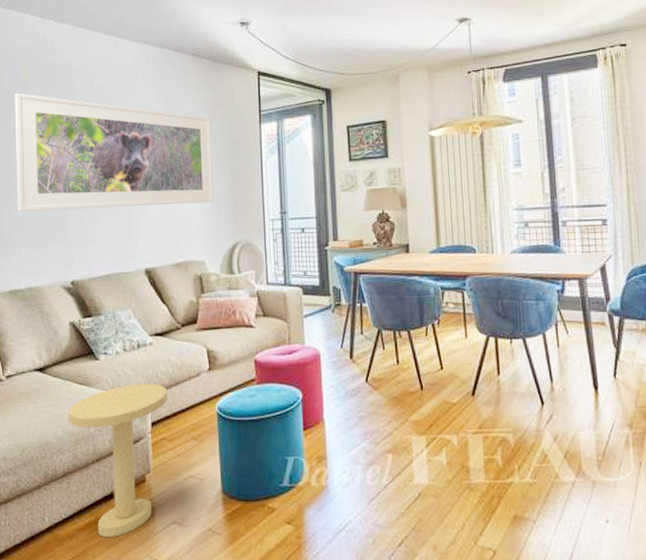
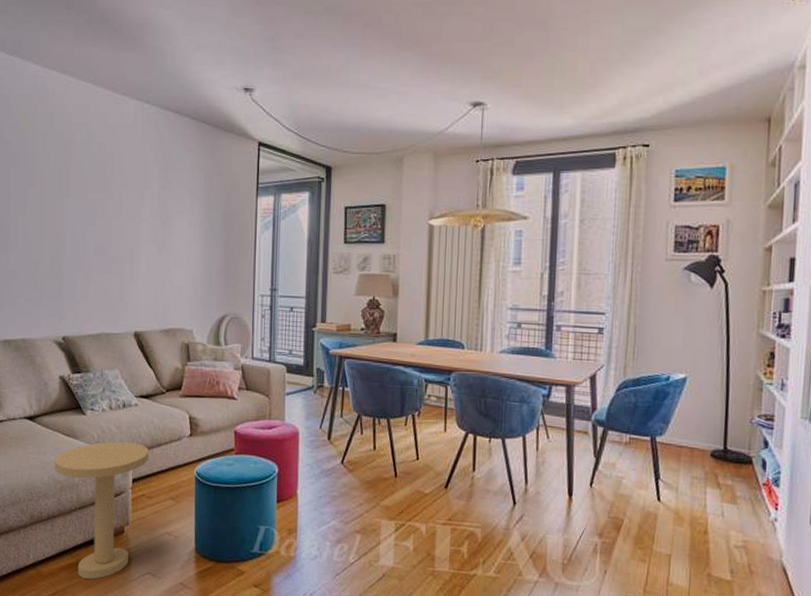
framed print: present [14,93,214,211] -> none [13,143,208,273]

